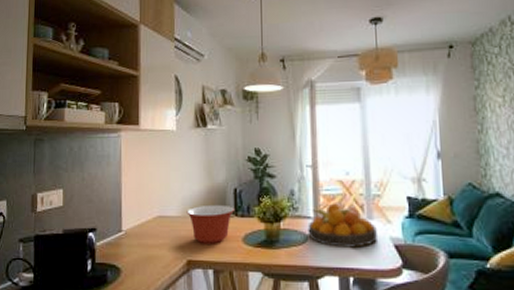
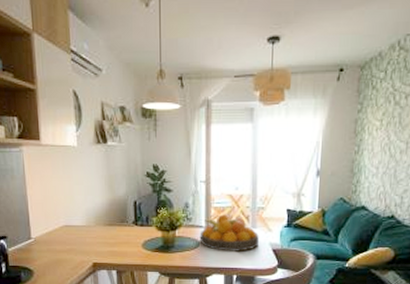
mixing bowl: present [187,204,234,244] -> none [91,215,134,249]

